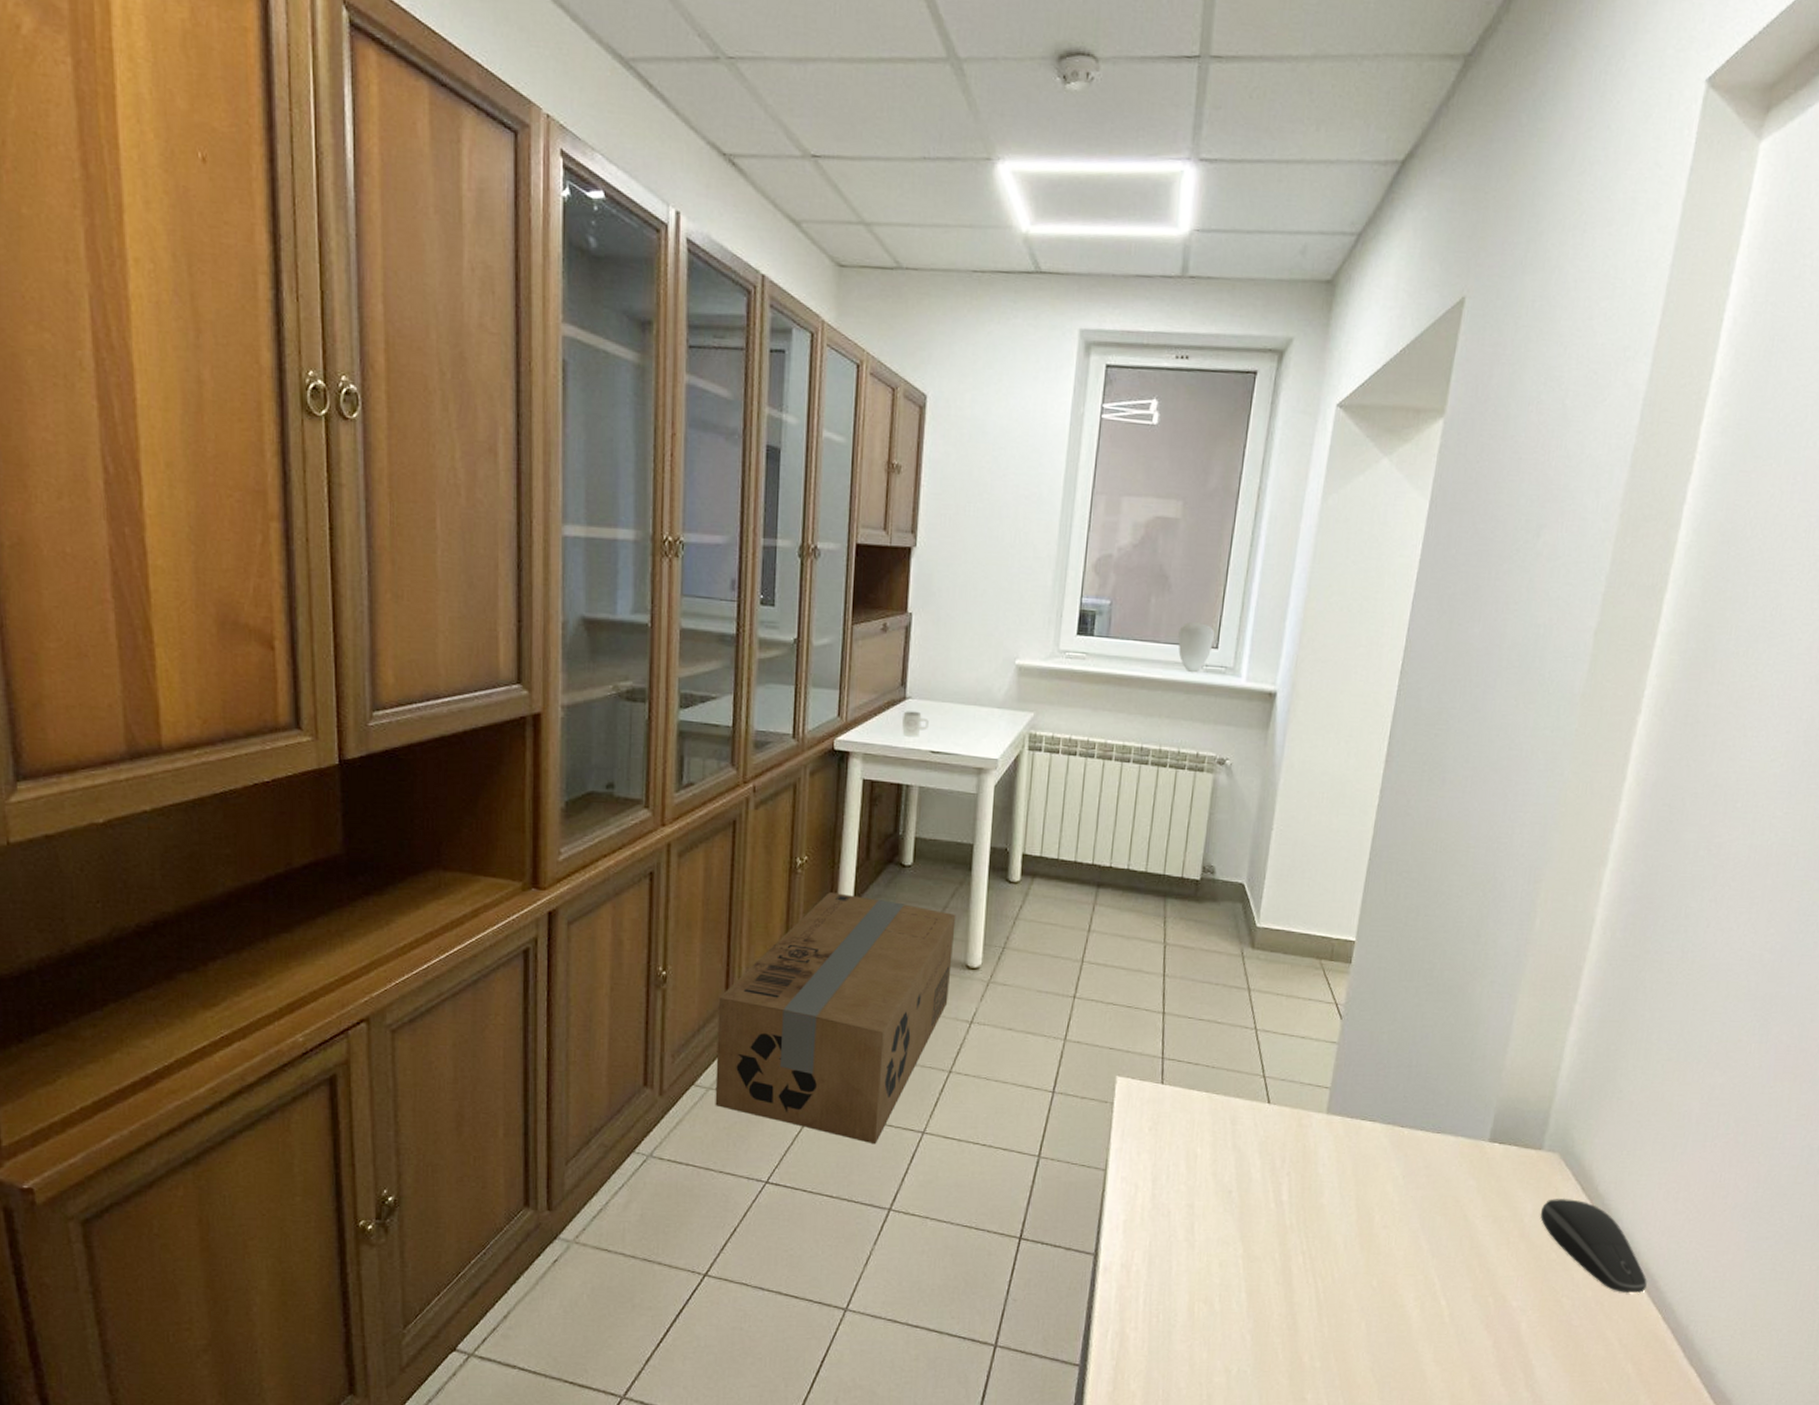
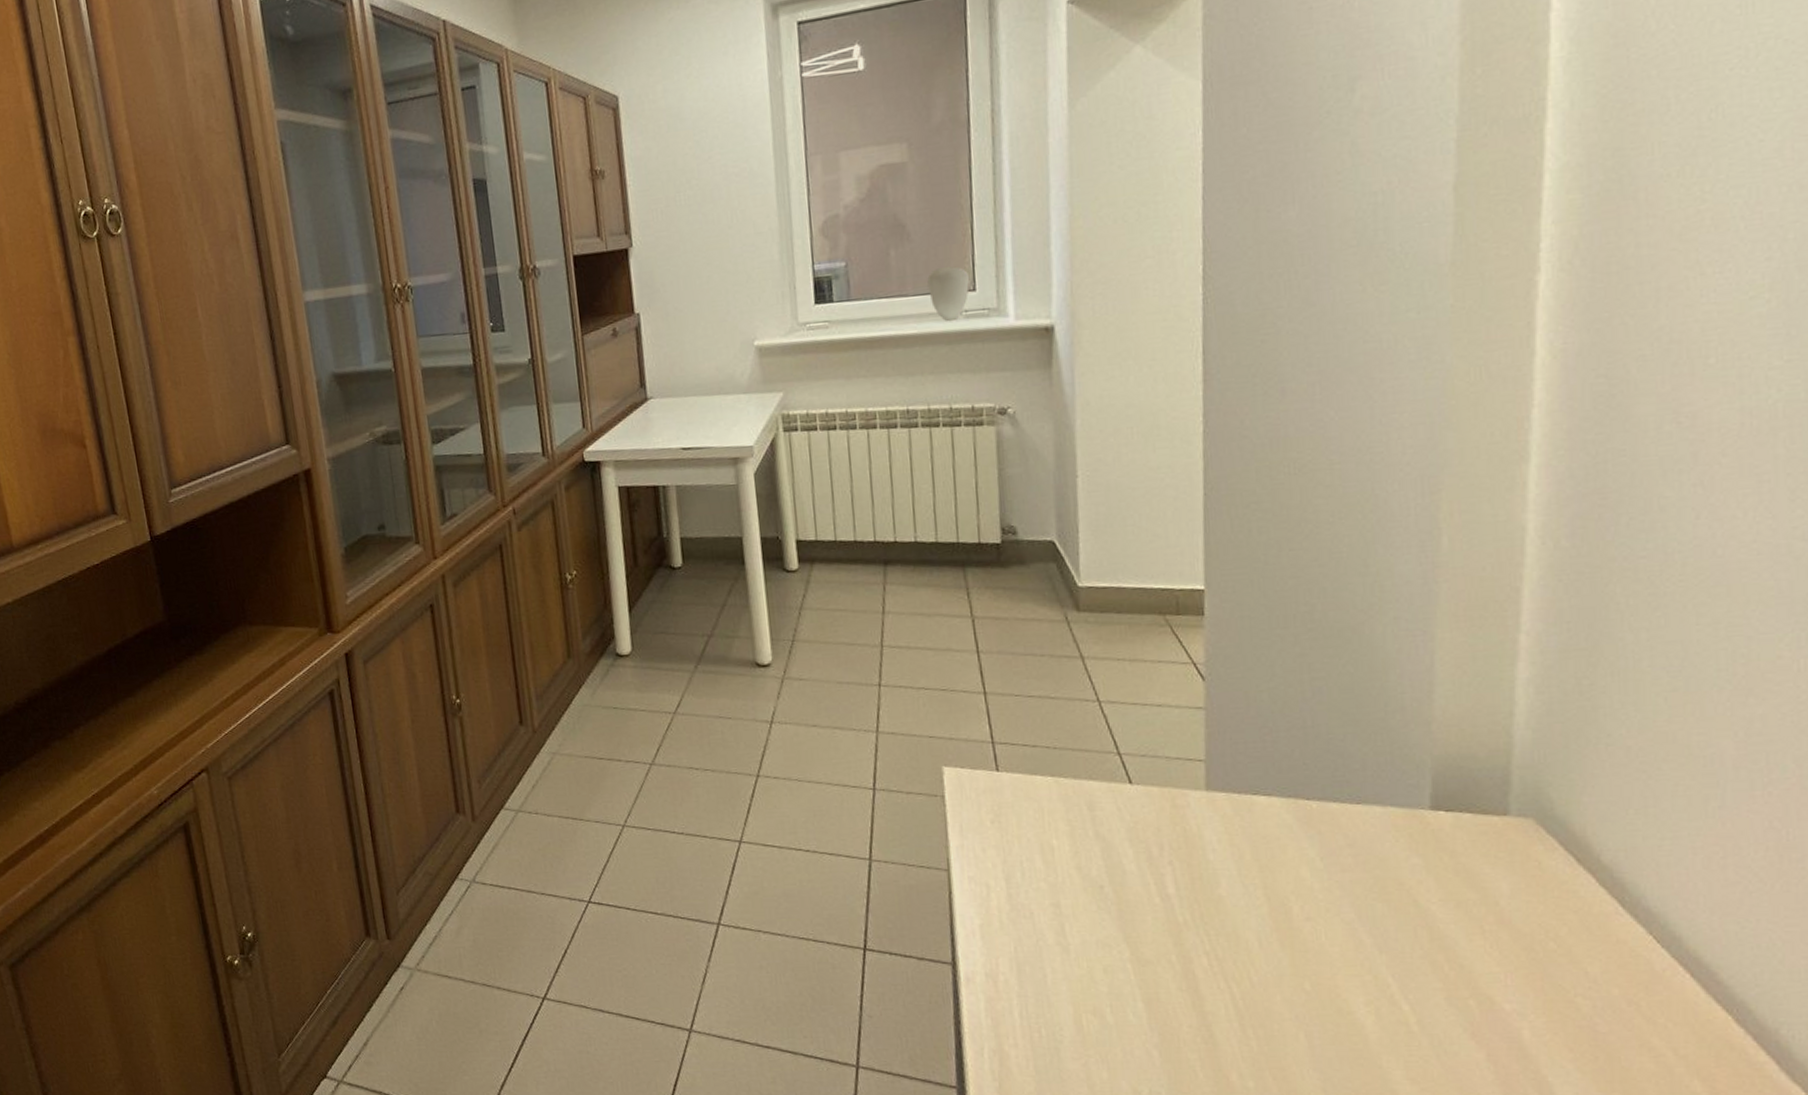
cardboard box: present [715,892,956,1145] -> none [513,603,743,857]
mug: present [902,711,929,737] -> none [647,410,676,438]
computer mouse: present [1541,1198,1647,1293] -> none [1523,873,1701,989]

